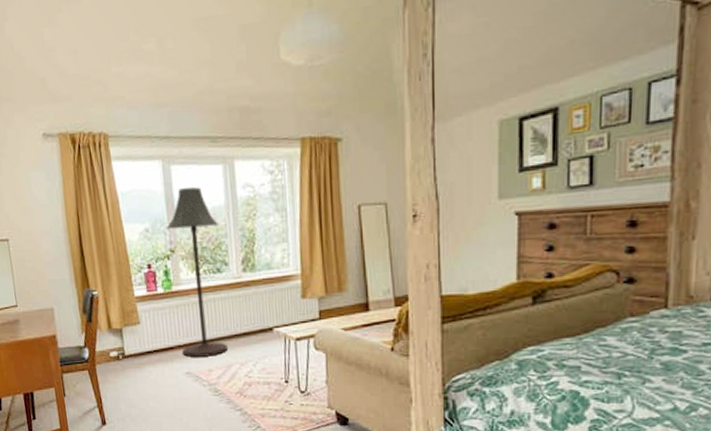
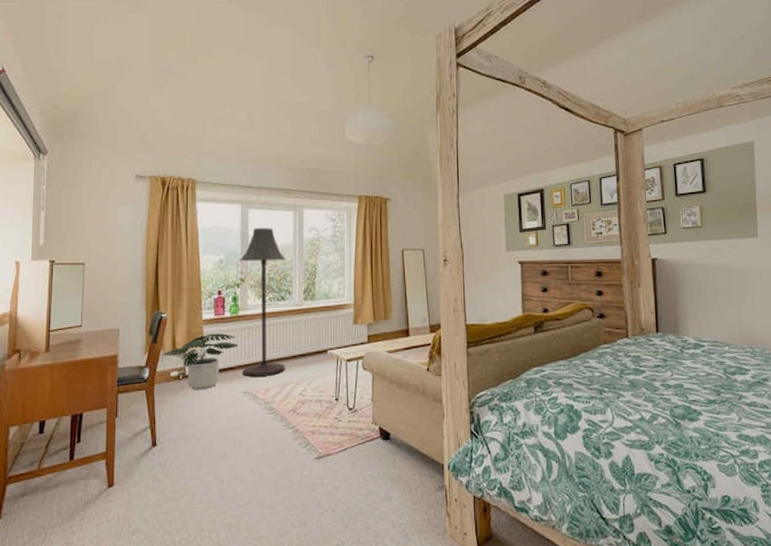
potted plant: none [99,311,176,371] -> present [162,333,239,390]

